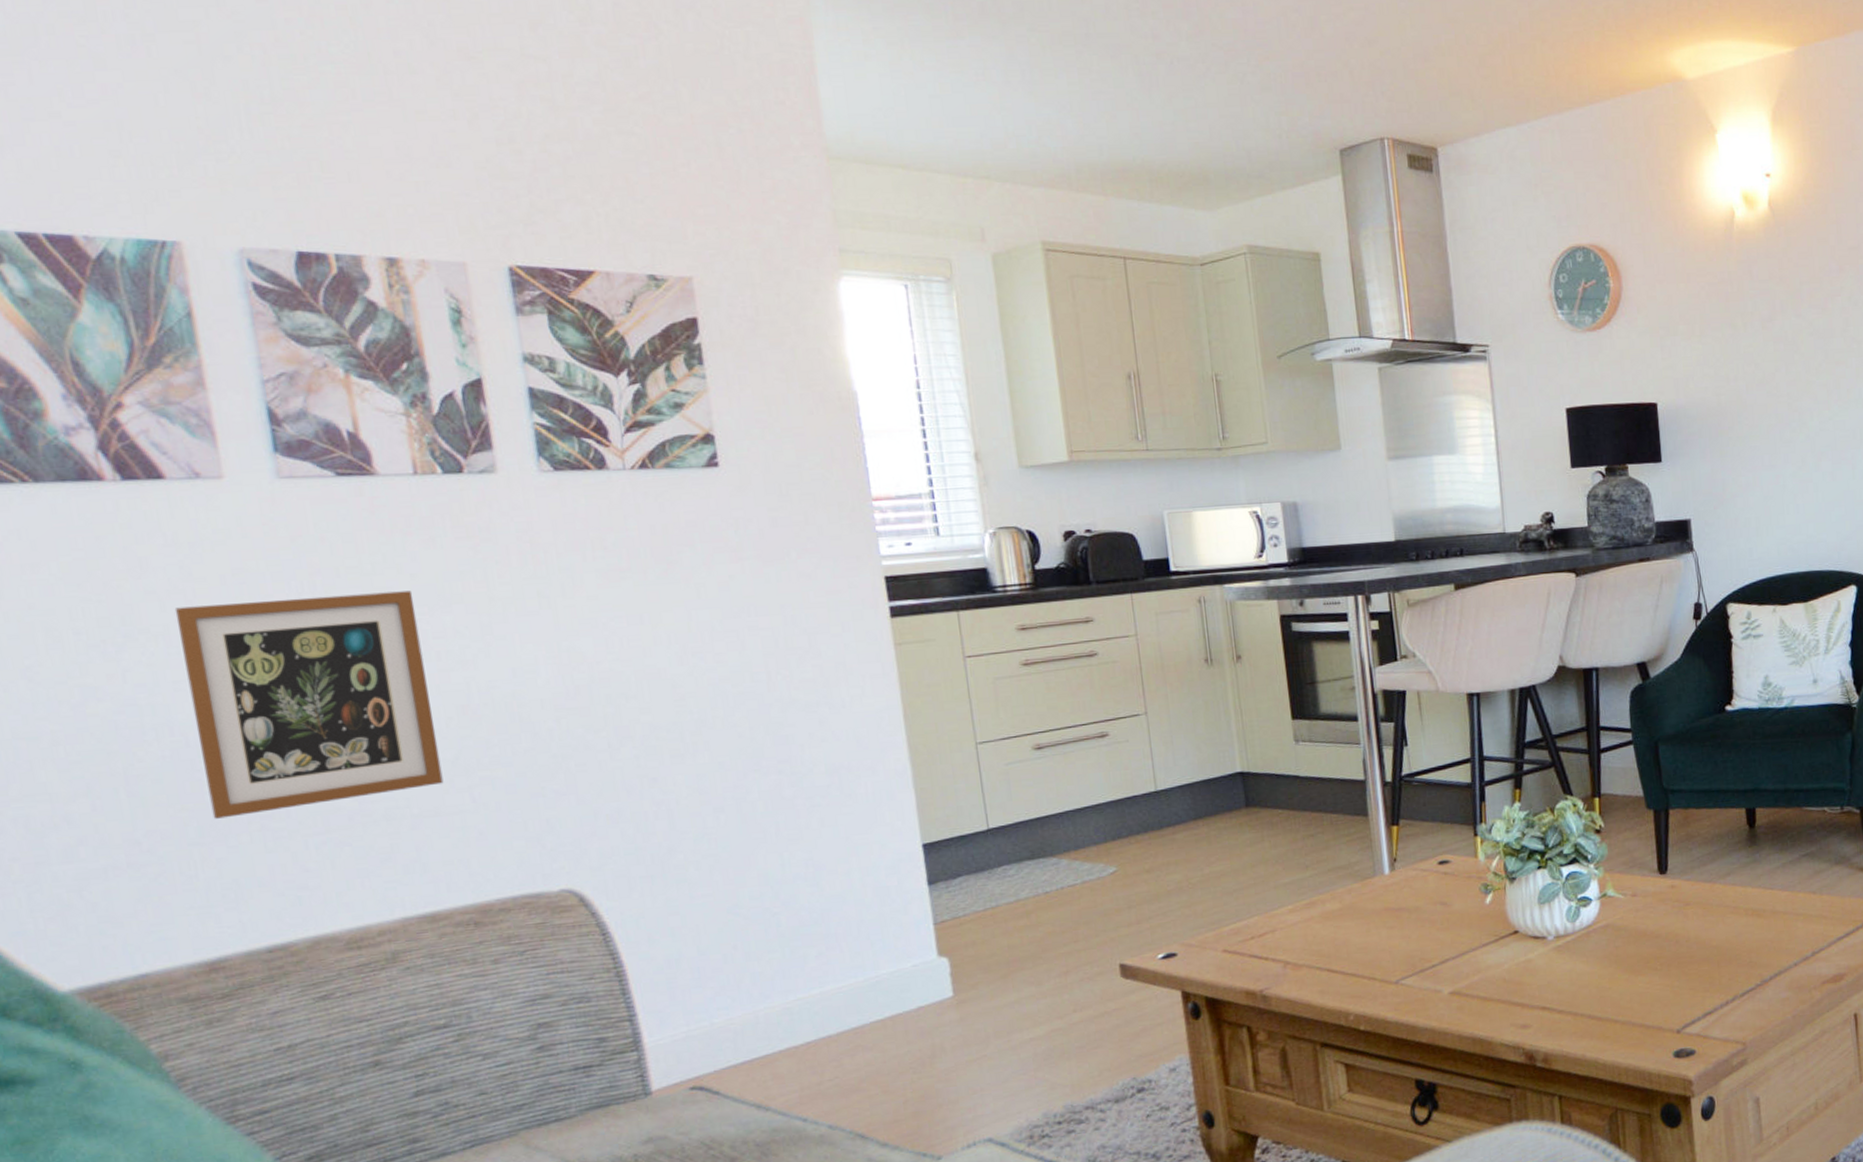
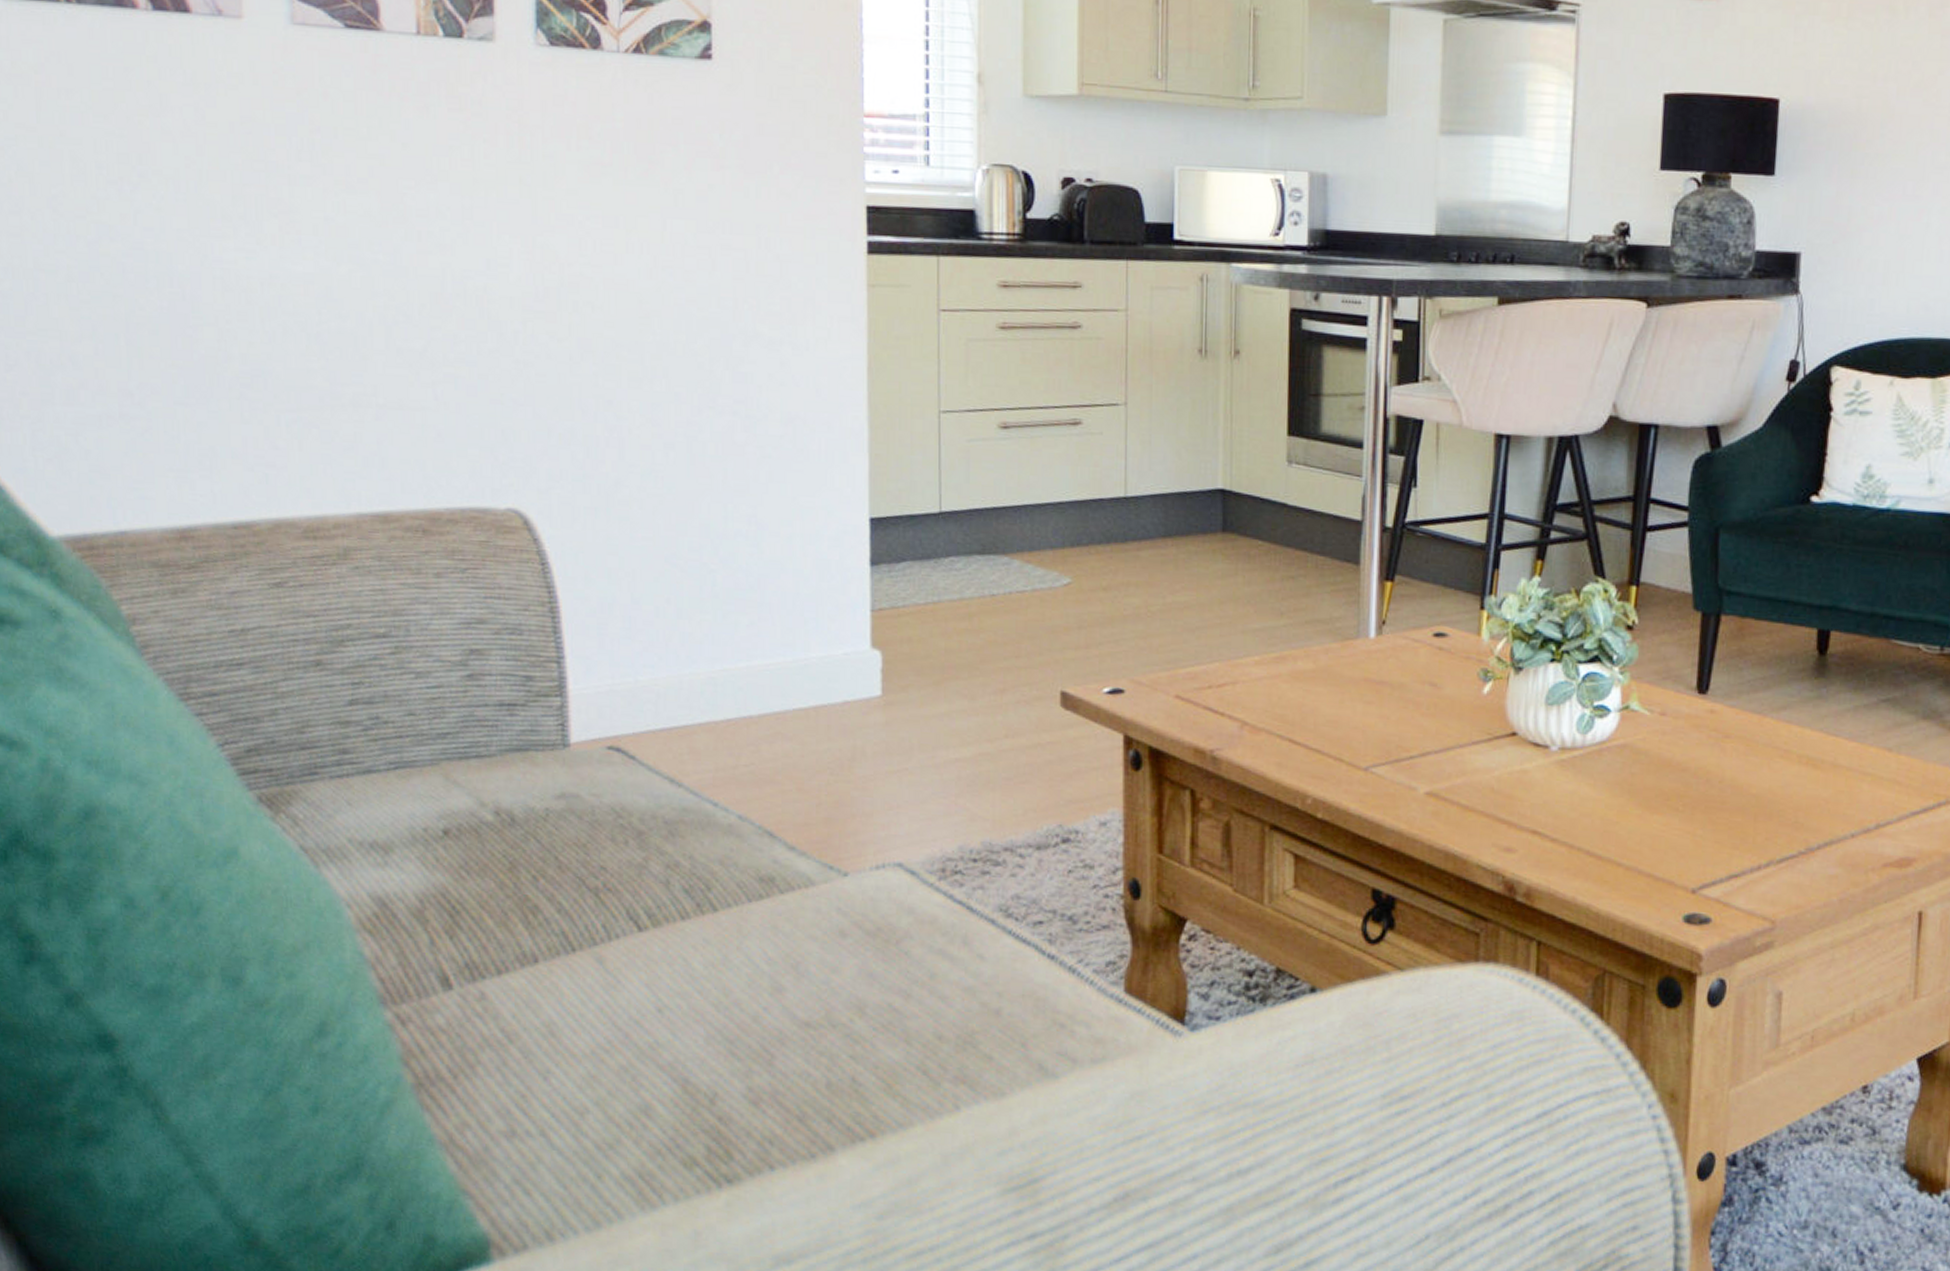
picture frame: present [174,591,444,819] -> none [186,151,410,381]

